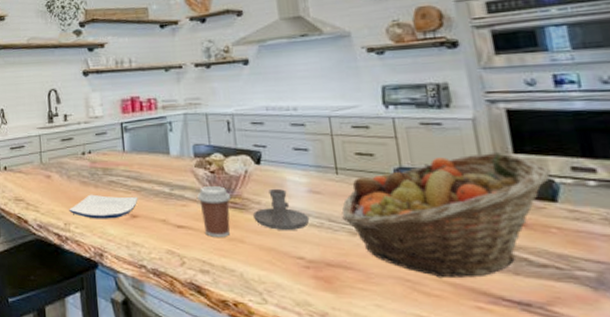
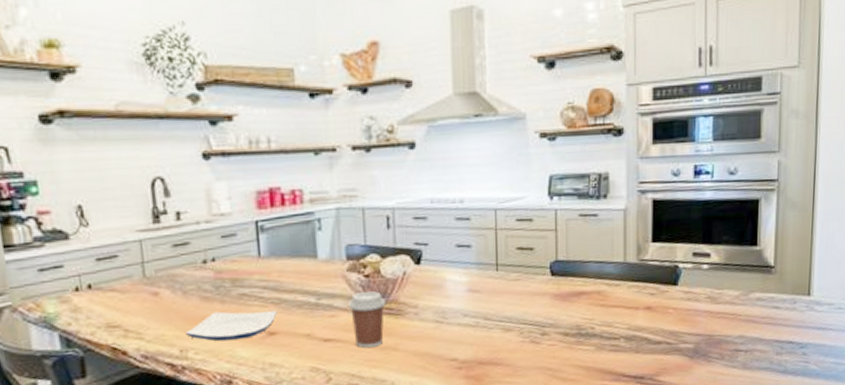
candle holder: present [252,188,310,230] -> none [408,289,466,334]
fruit basket: present [341,152,551,279] -> none [498,242,678,364]

